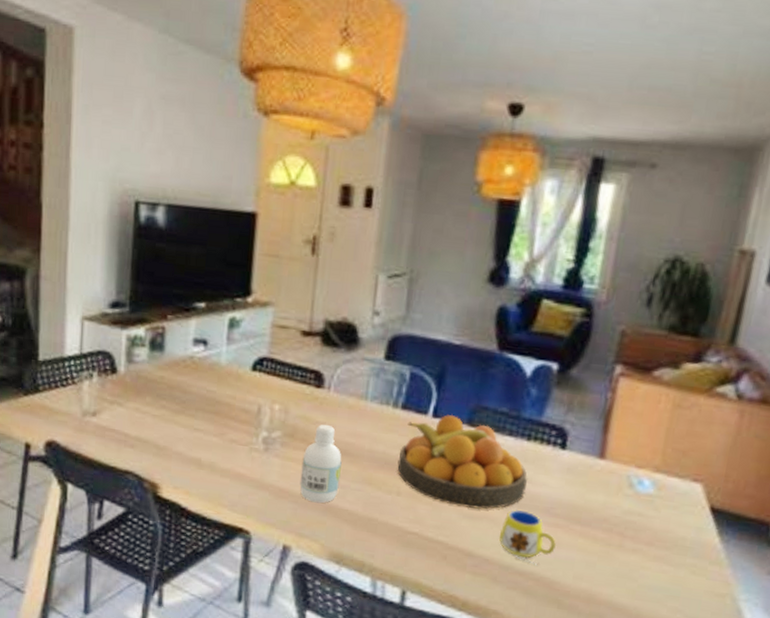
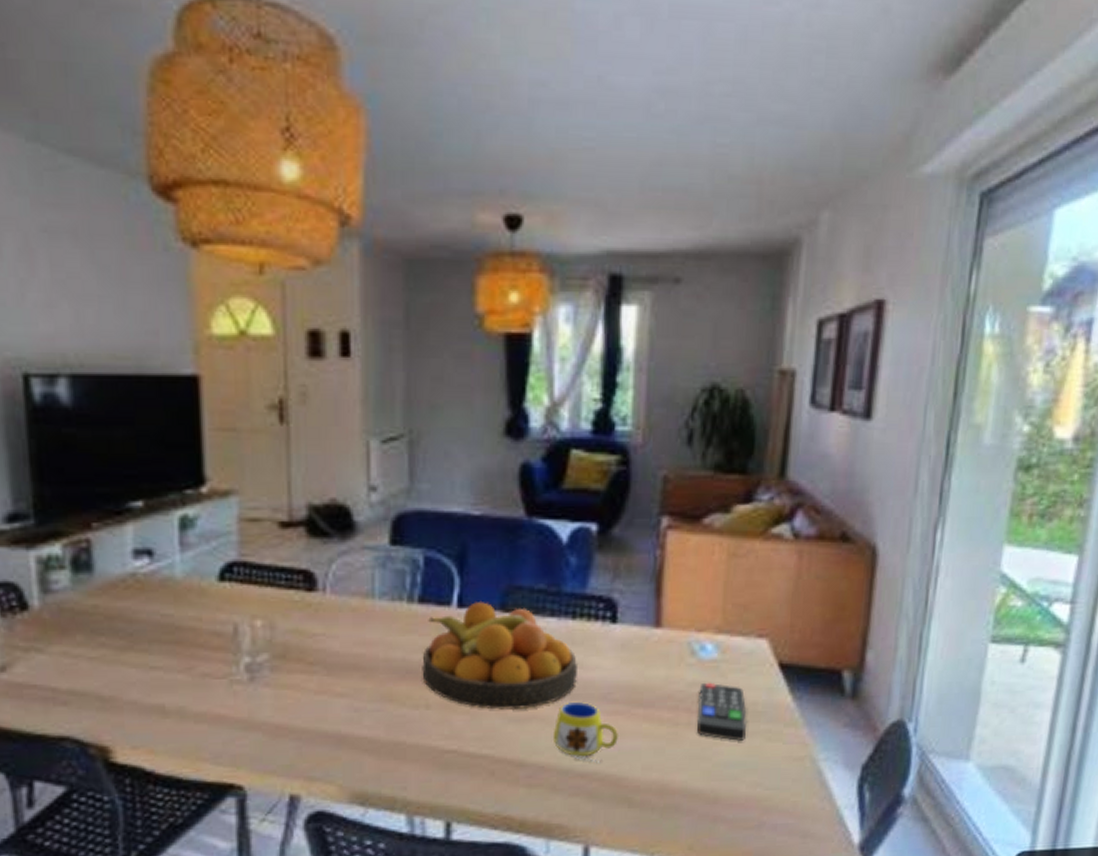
bottle: present [300,424,342,504] -> none [300,635,352,736]
remote control: none [627,512,675,570] -> present [697,682,747,741]

